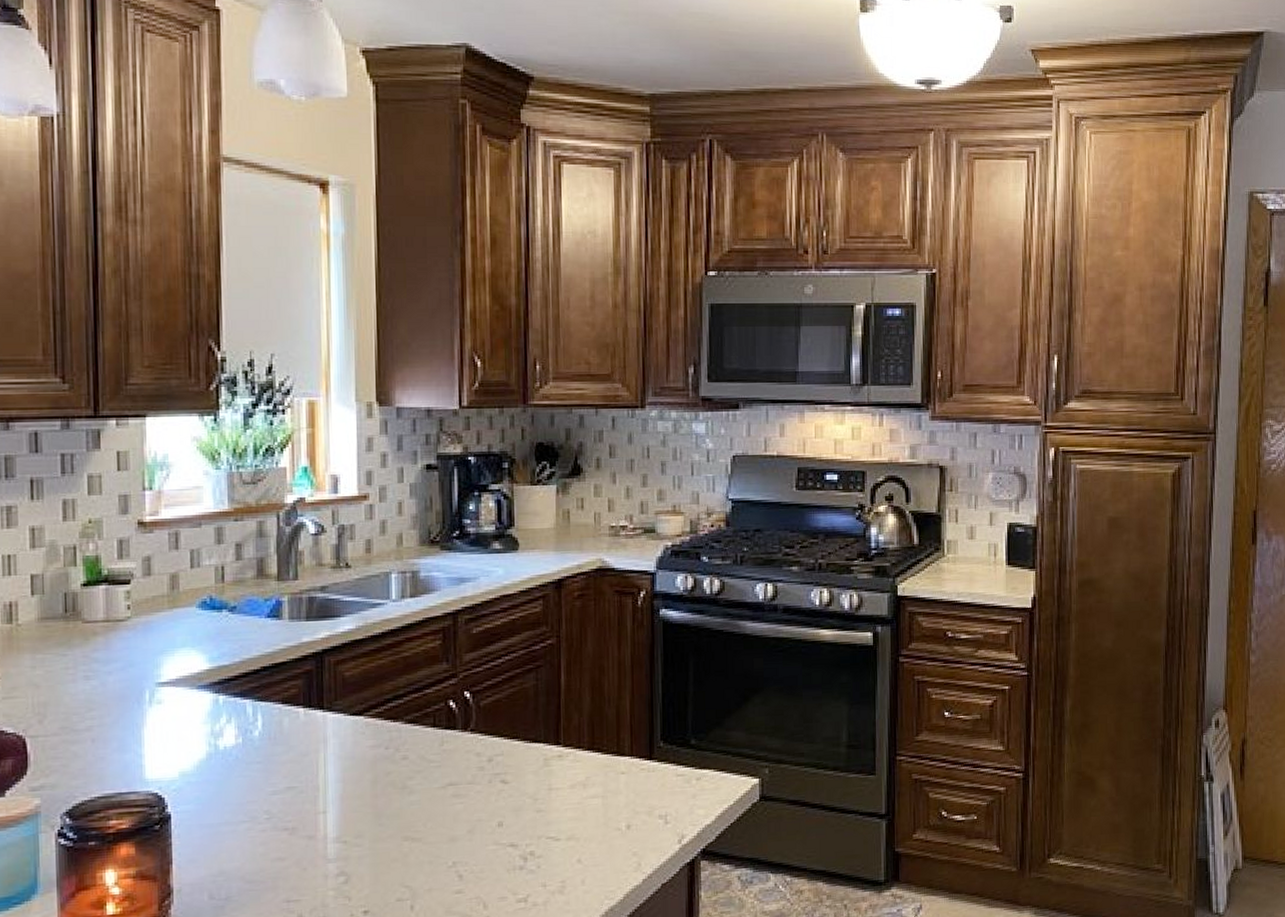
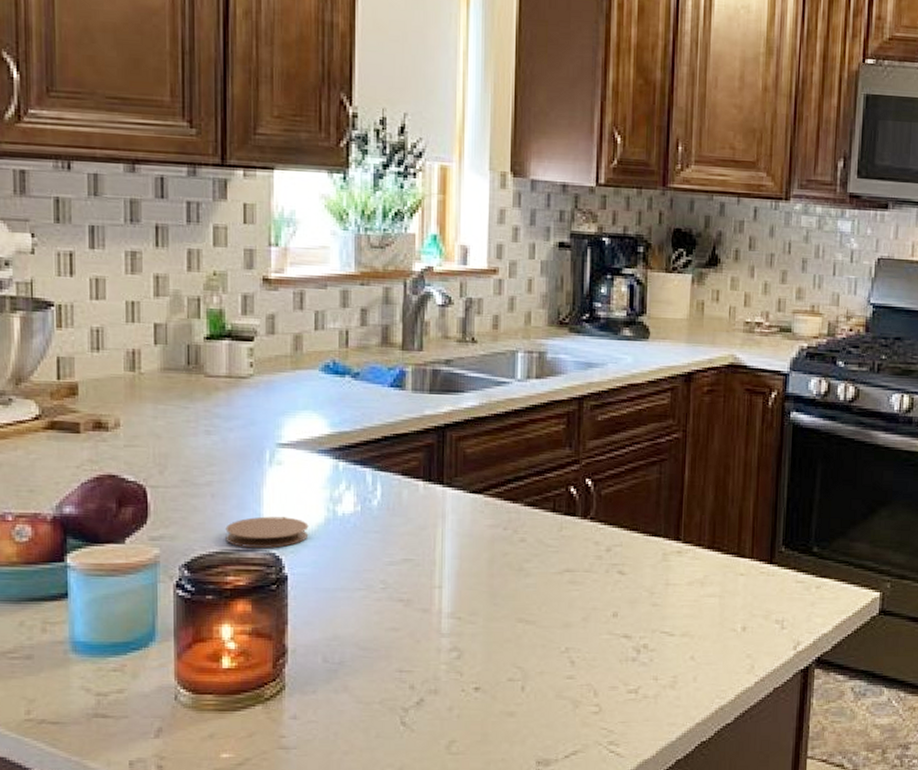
coaster: none [107,755,191,790] -> present [225,516,309,548]

